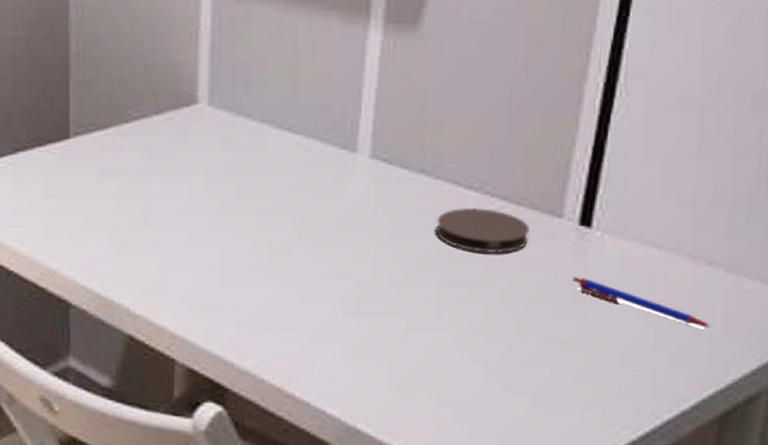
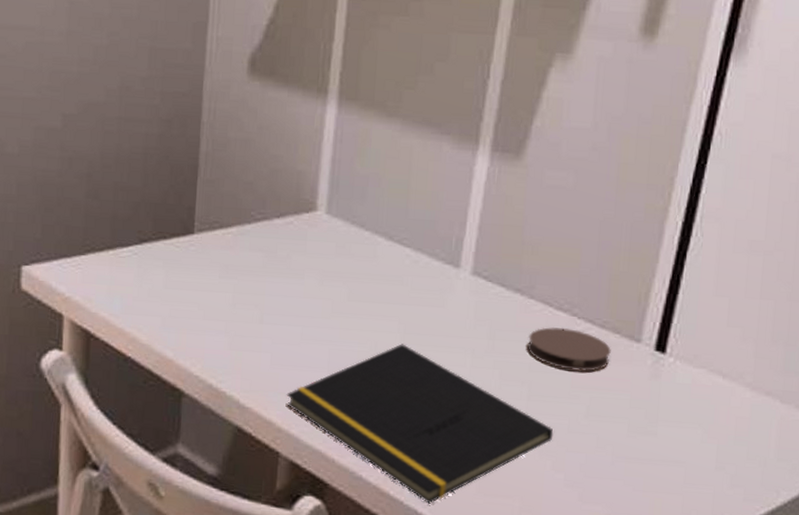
notepad: none [178,237,470,404] -> present [286,344,554,504]
pen: present [572,277,711,328] -> none [646,398,766,453]

